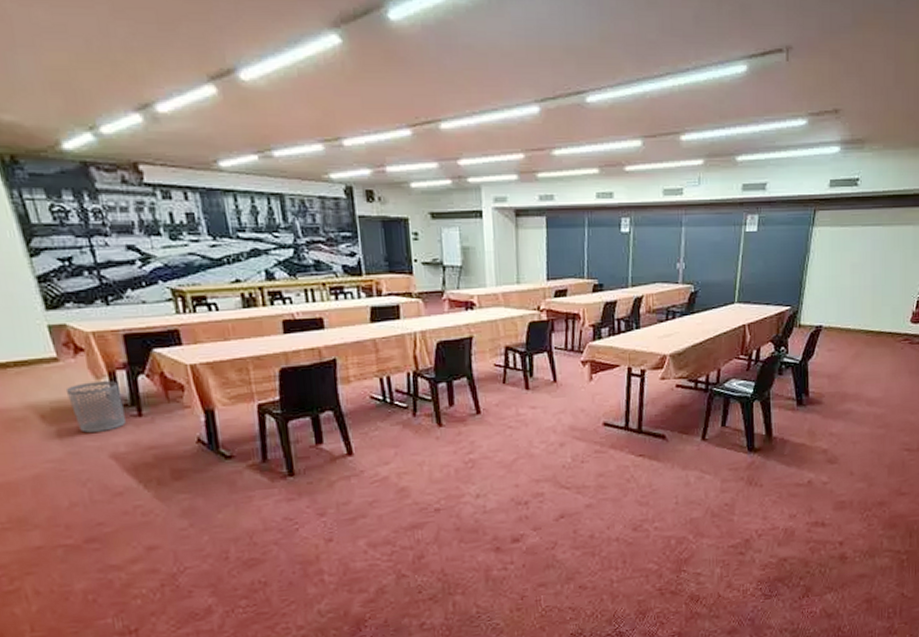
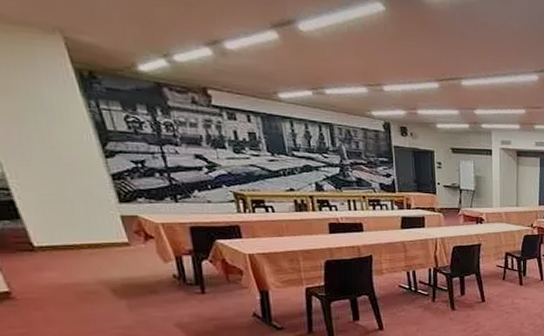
waste bin: present [65,381,126,433] -> none [136,264,190,305]

